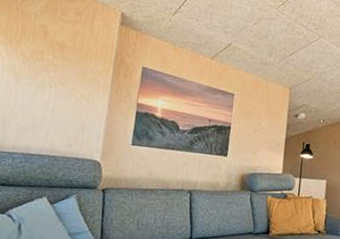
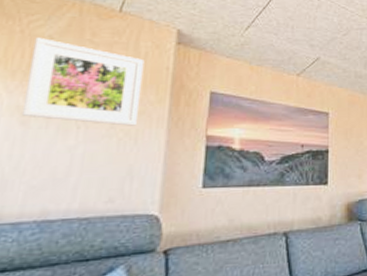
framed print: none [15,13,97,90] -> present [21,37,145,126]

